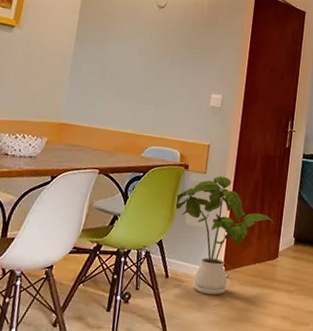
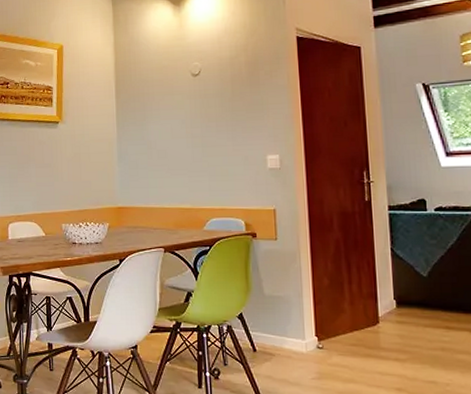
house plant: present [176,176,275,295] -> none [249,241,369,368]

